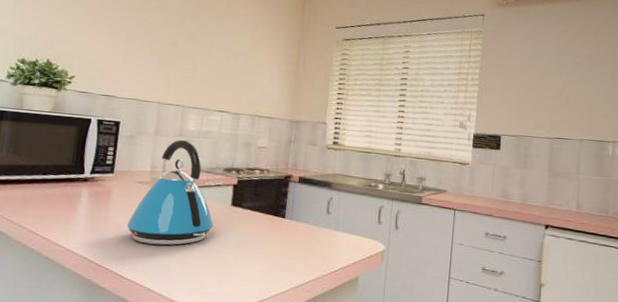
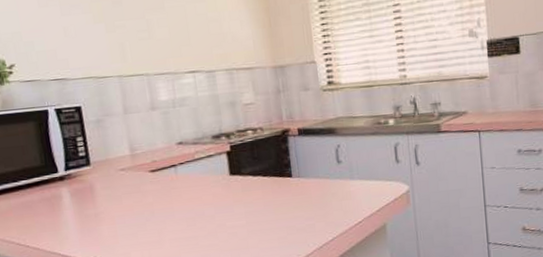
kettle: present [127,139,214,246] -> none [121,112,216,234]

